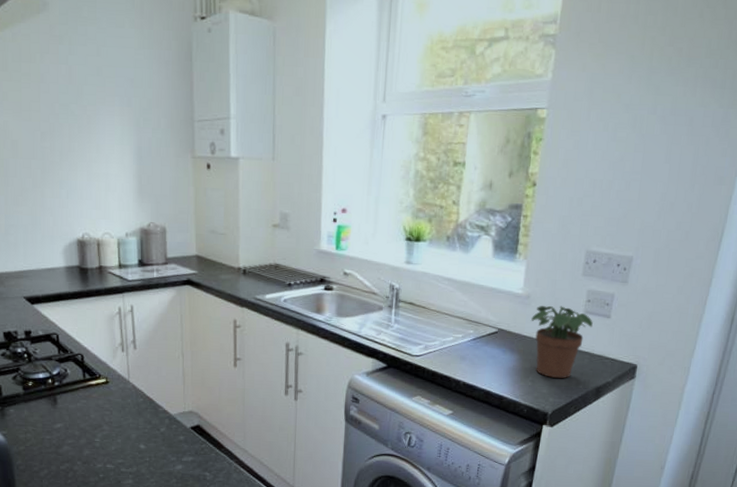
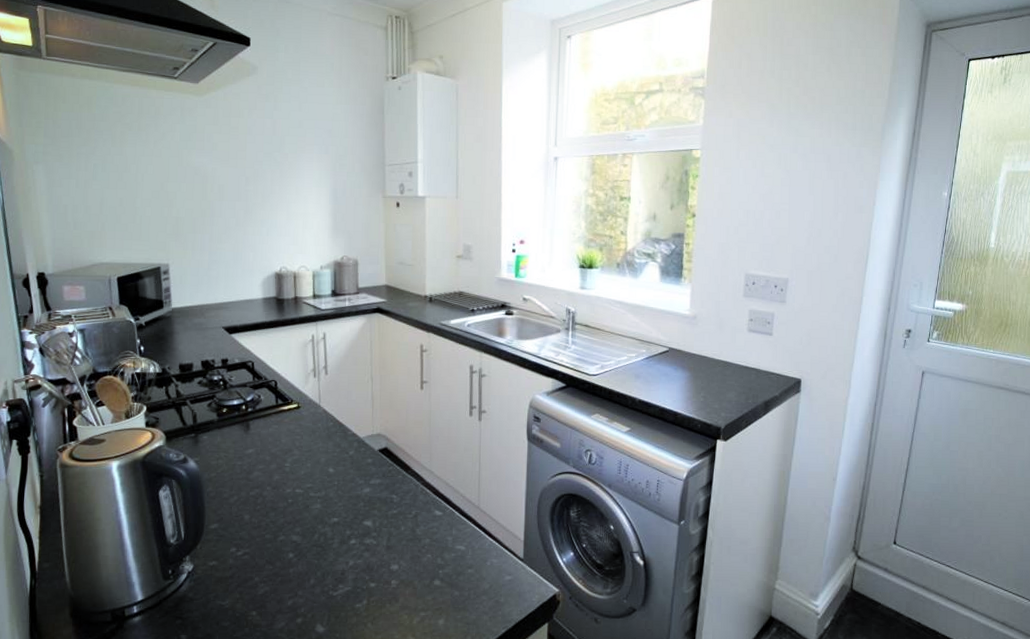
potted plant: present [530,306,593,378] -> none [698,325,757,394]

